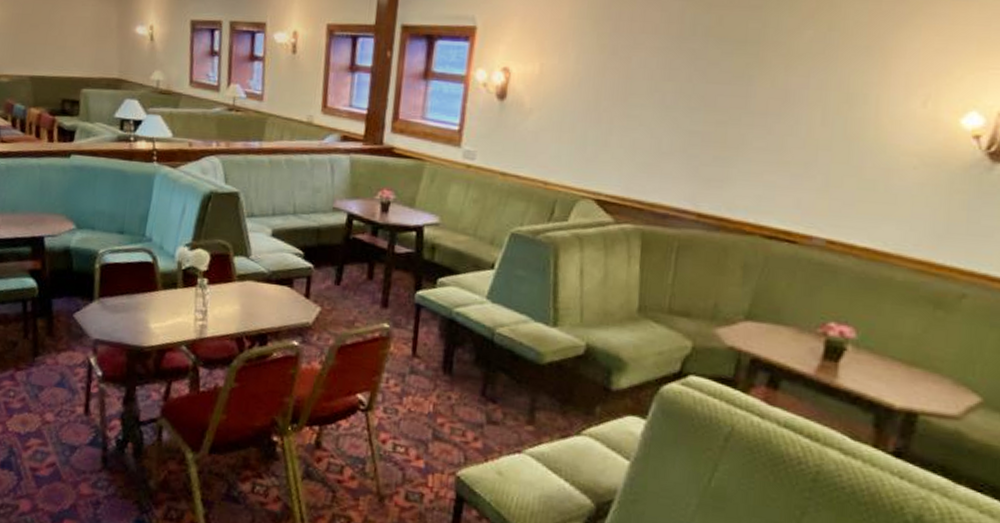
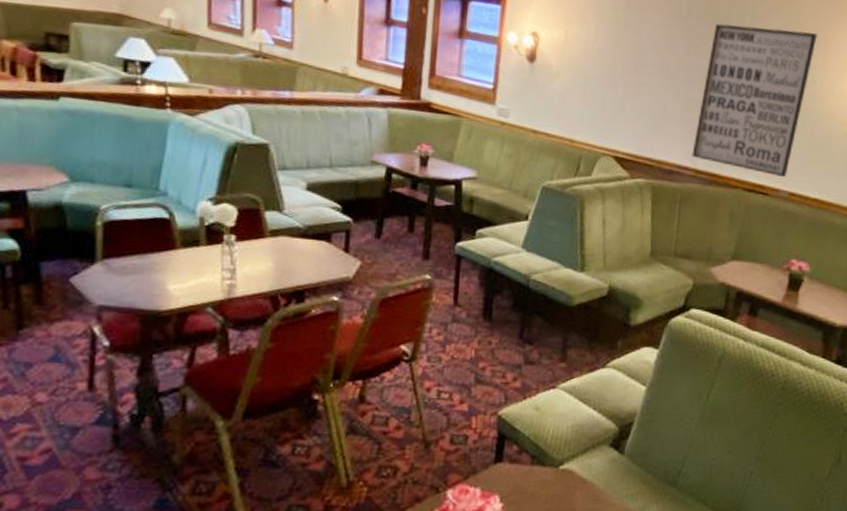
wall art: none [693,41,871,222] -> present [692,23,817,178]

